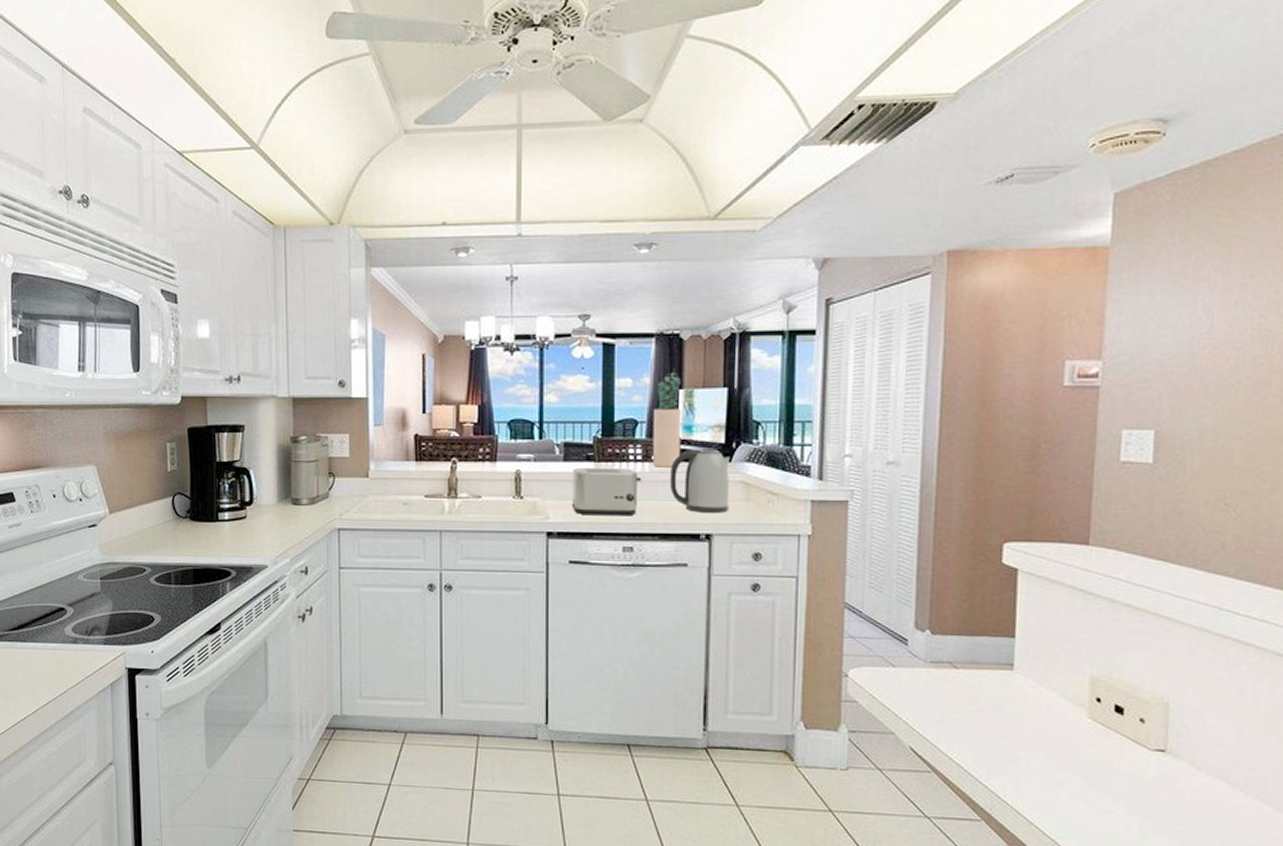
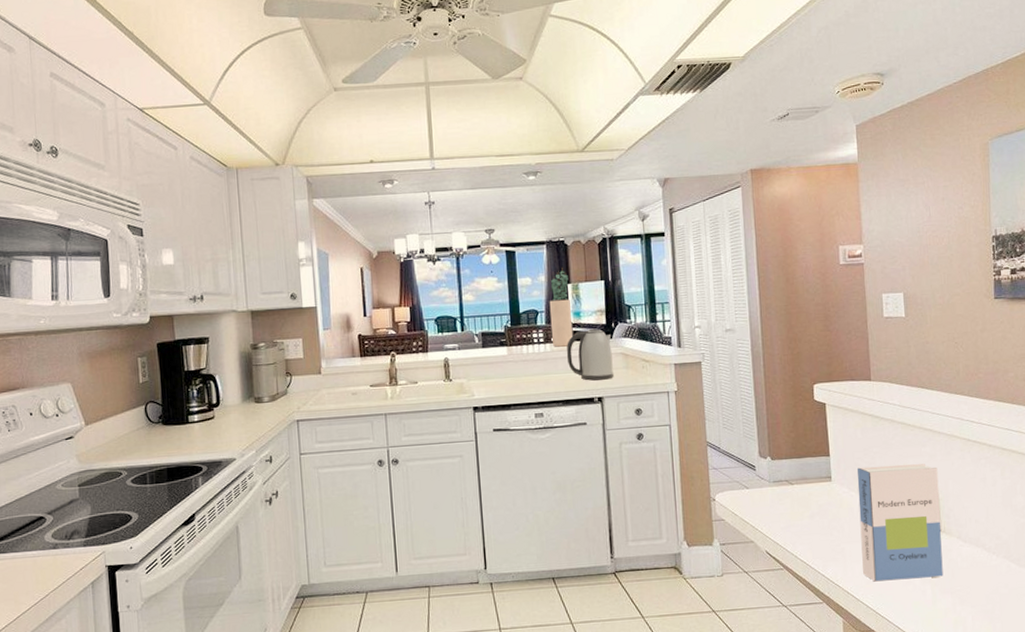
toaster: present [571,467,642,516] -> none [490,350,545,391]
book: none [1043,656,1173,810] -> present [857,464,943,582]

